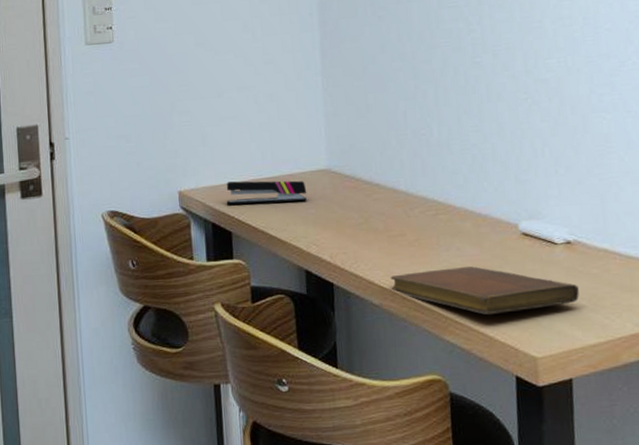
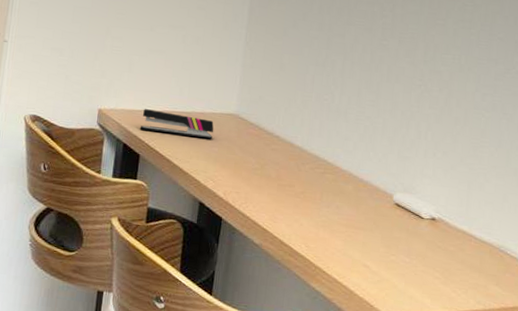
notebook: present [390,266,579,316] -> none [273,220,435,274]

